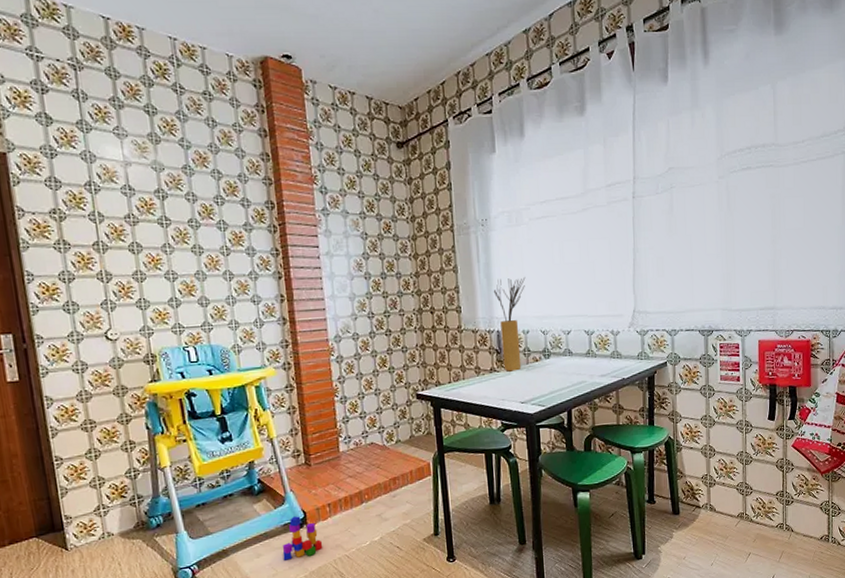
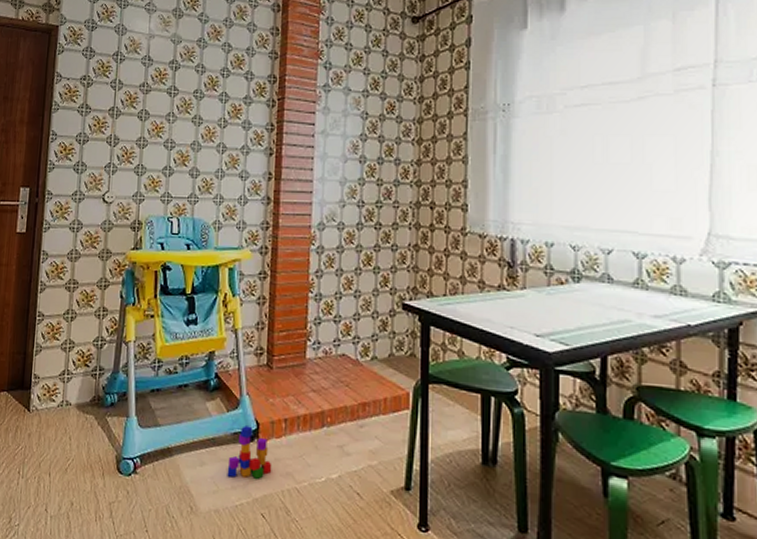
vase: present [493,277,526,372] -> none [510,176,554,293]

